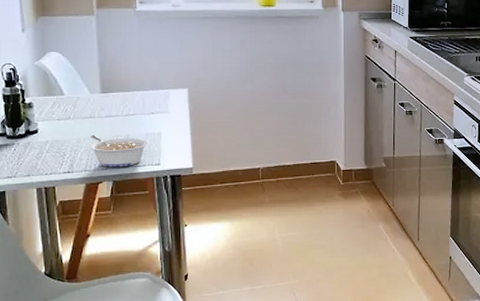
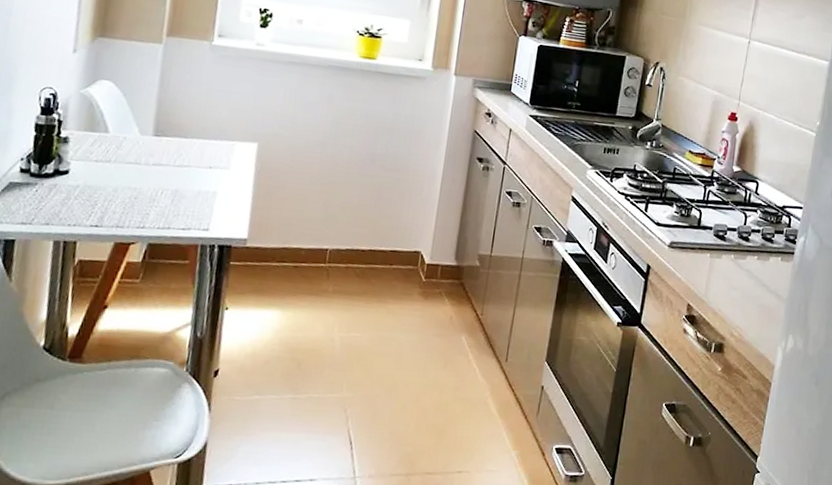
legume: present [88,135,148,168] -> none [126,185,199,228]

